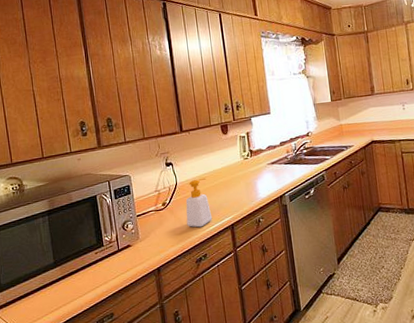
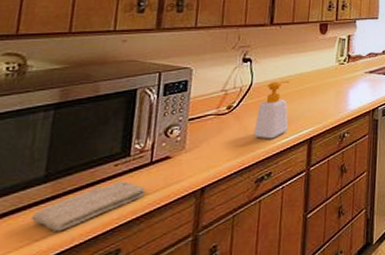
washcloth: none [53,264,119,301] -> present [30,181,145,232]

